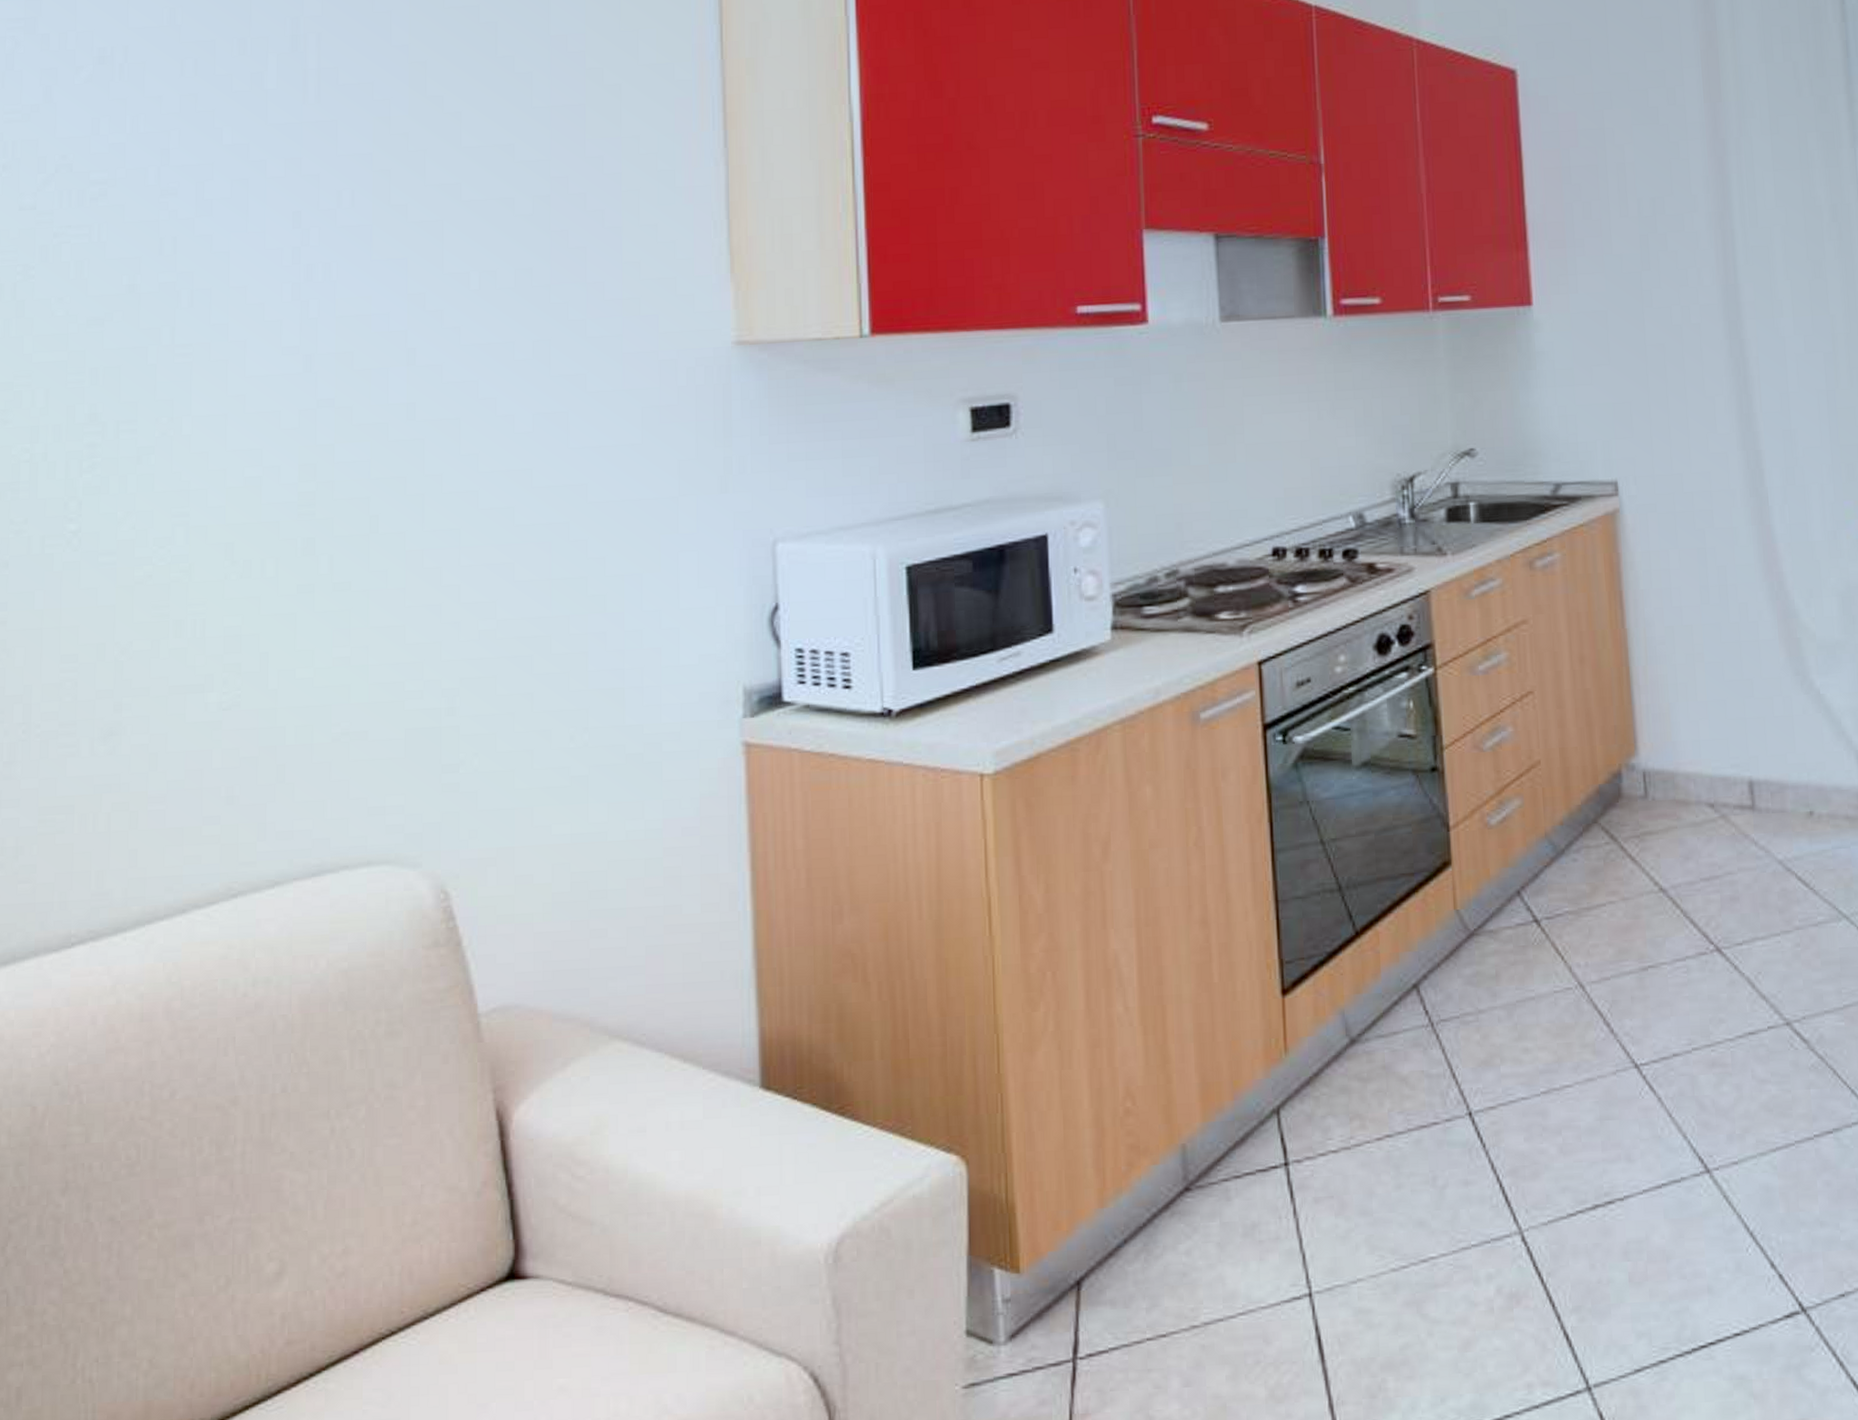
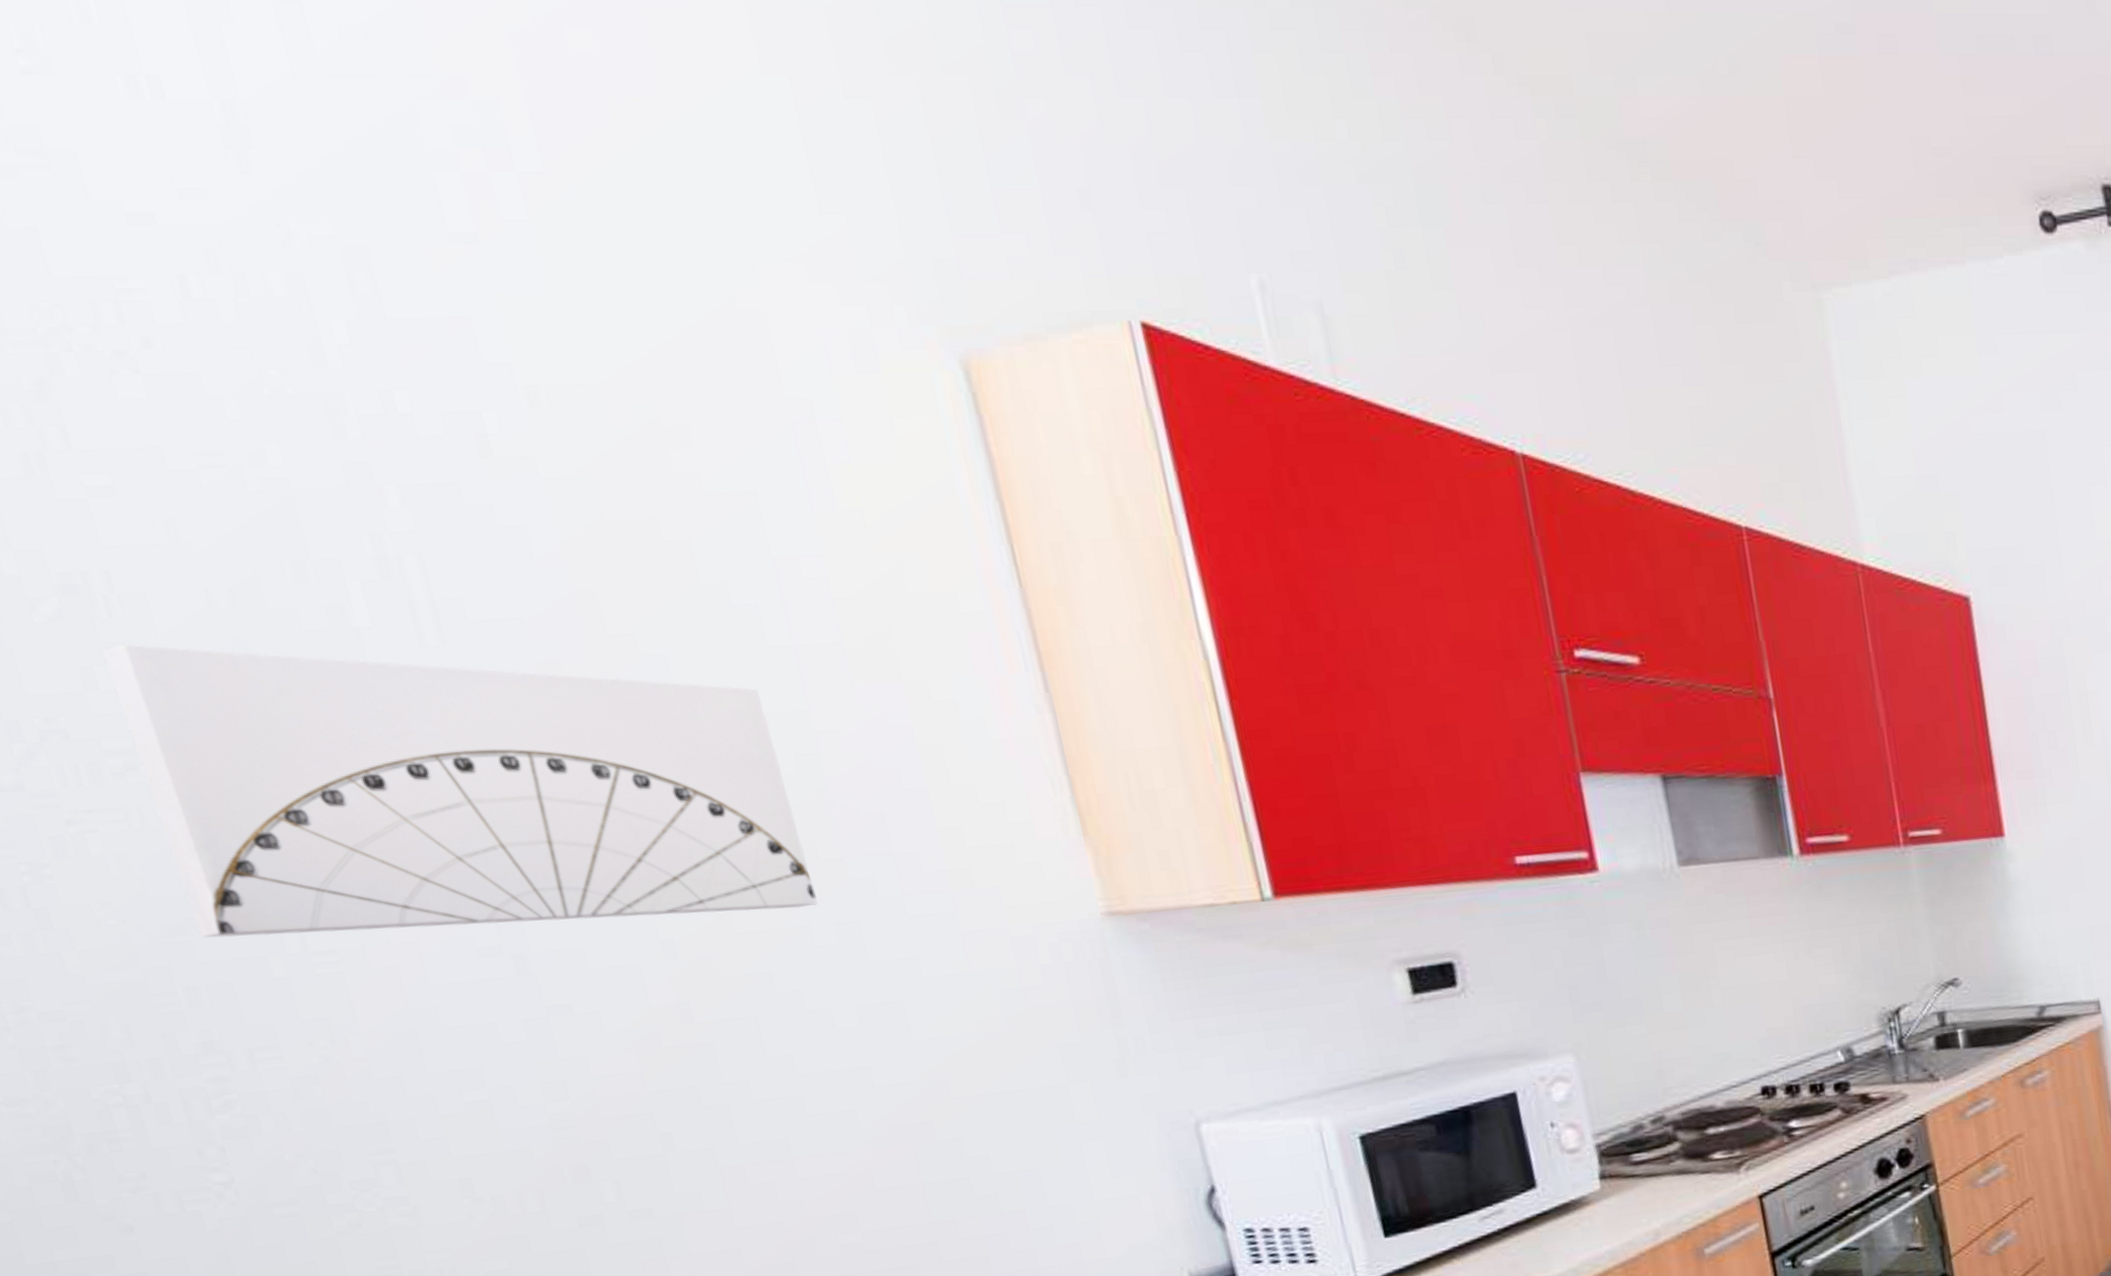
wall art: none [108,100,524,330] -> present [102,644,818,938]

